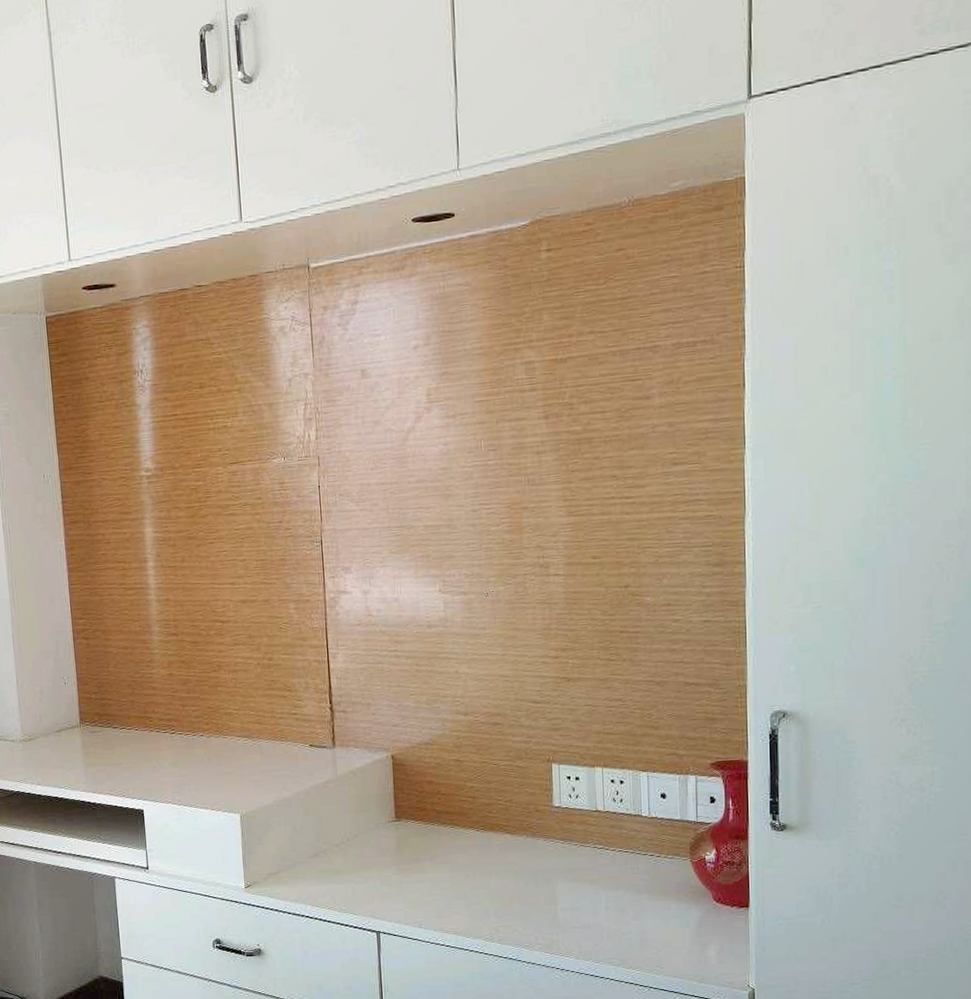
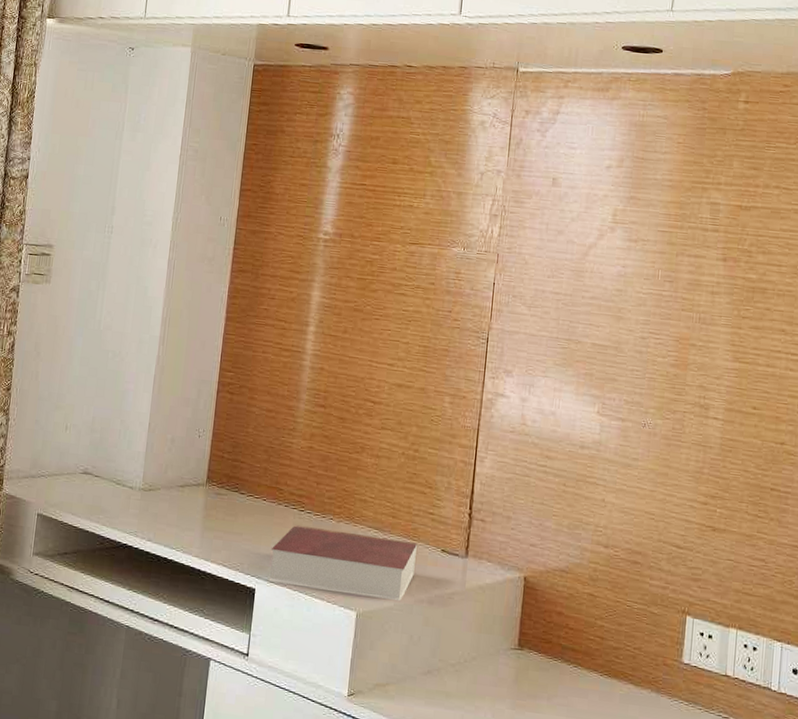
book: none [151,743,289,801] -> present [268,524,418,602]

